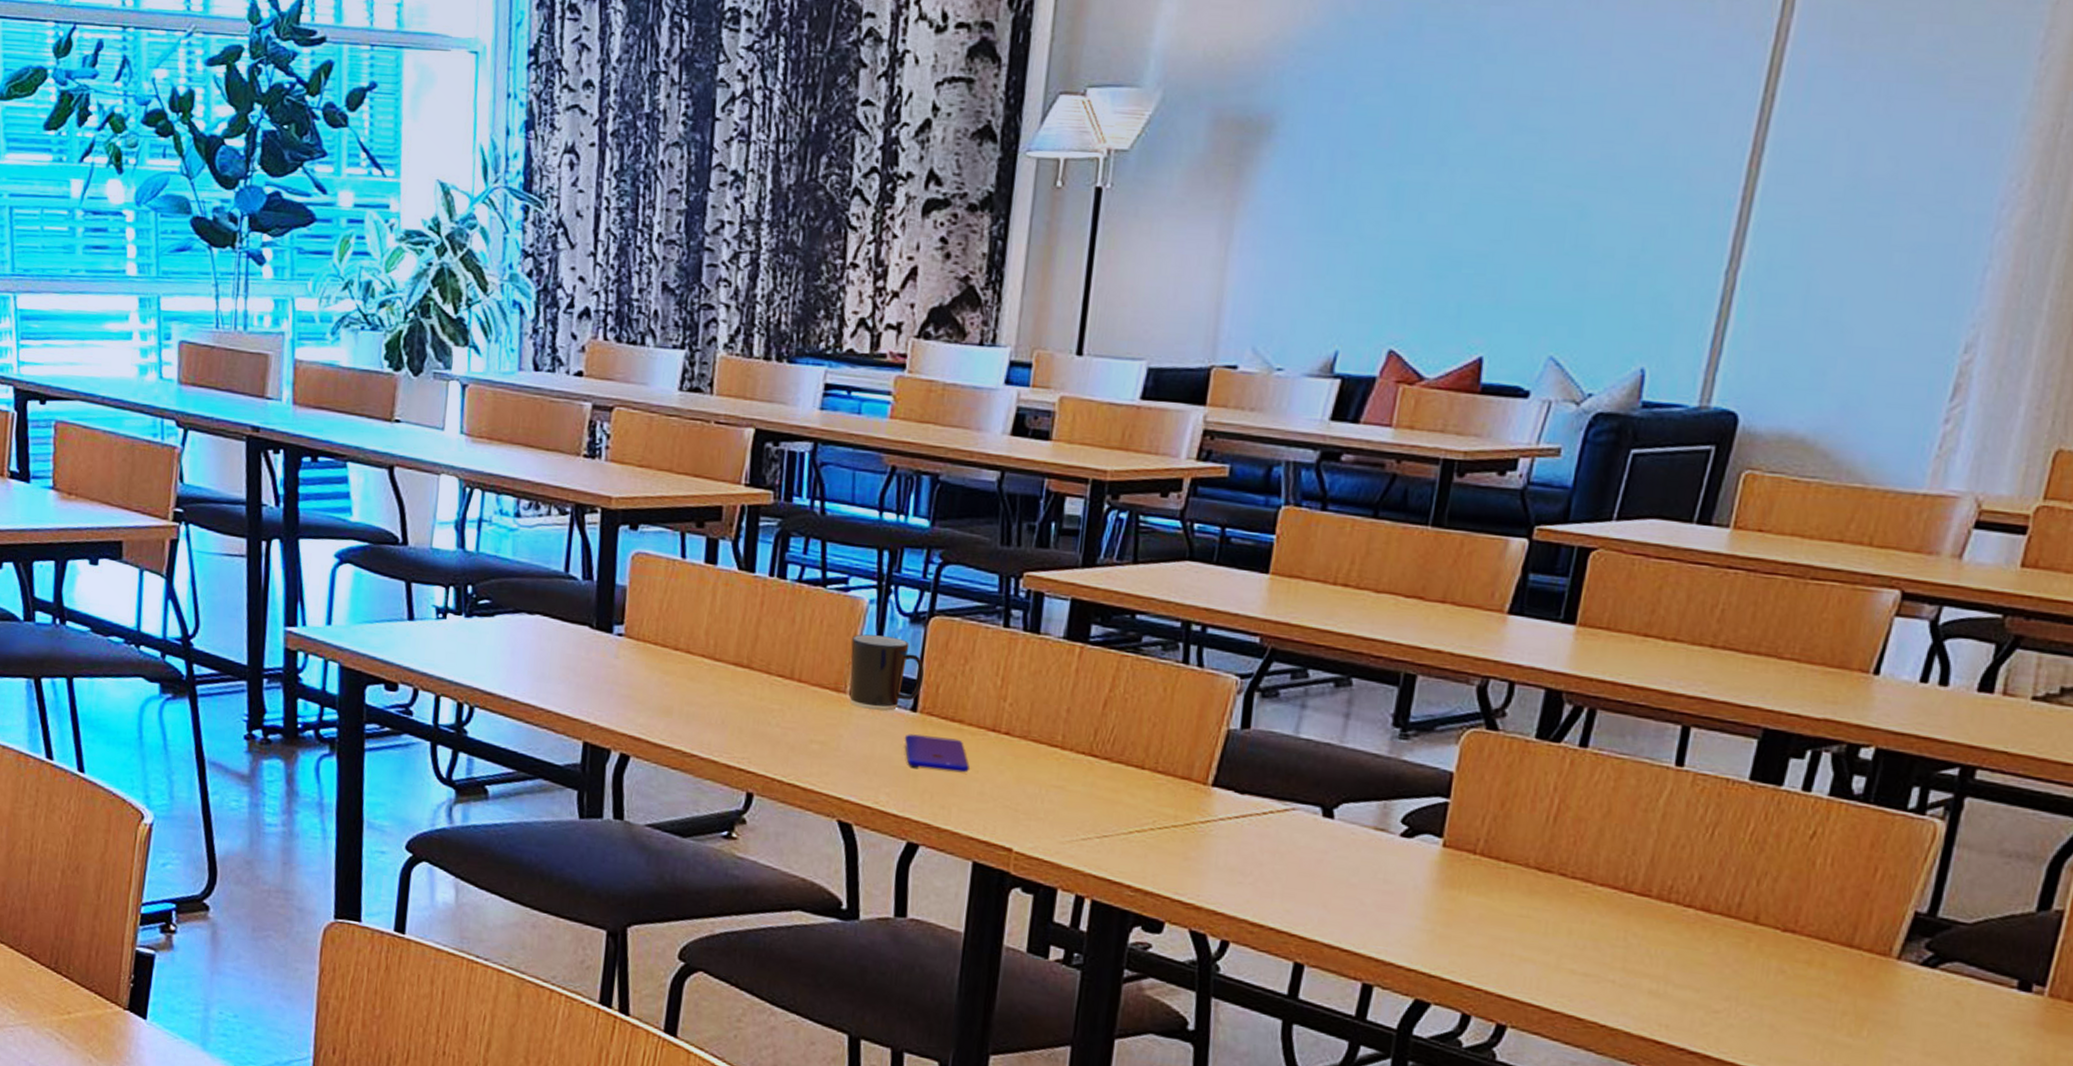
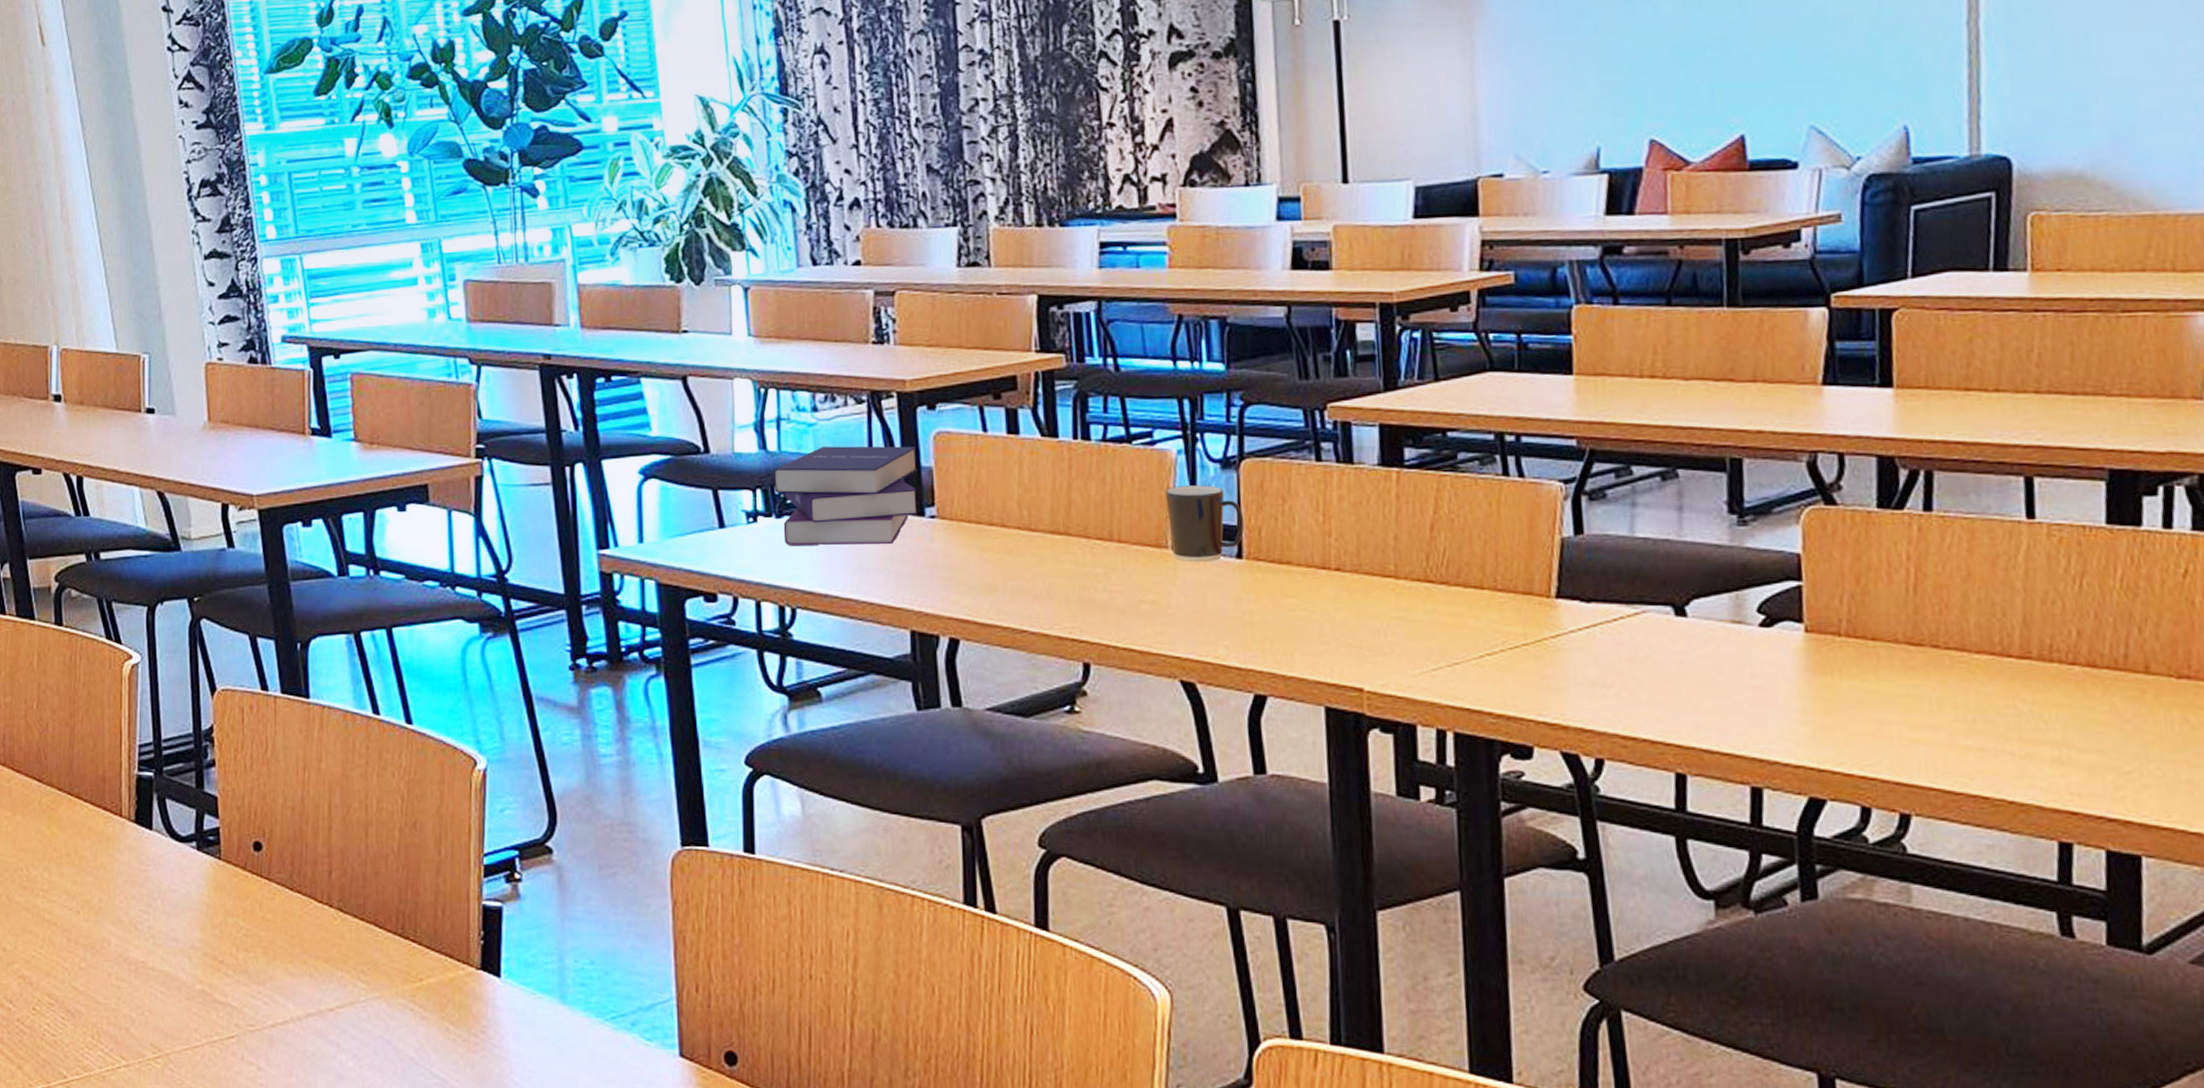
book: none [467,552,613,657] -> present [772,446,918,545]
smartphone: present [904,734,970,773] -> none [1234,581,1305,616]

